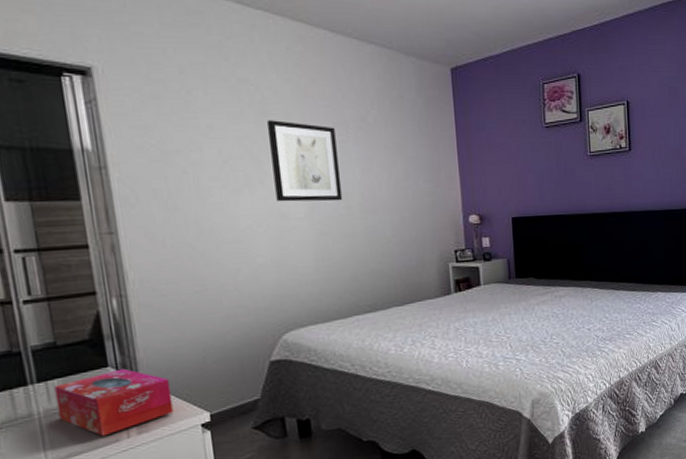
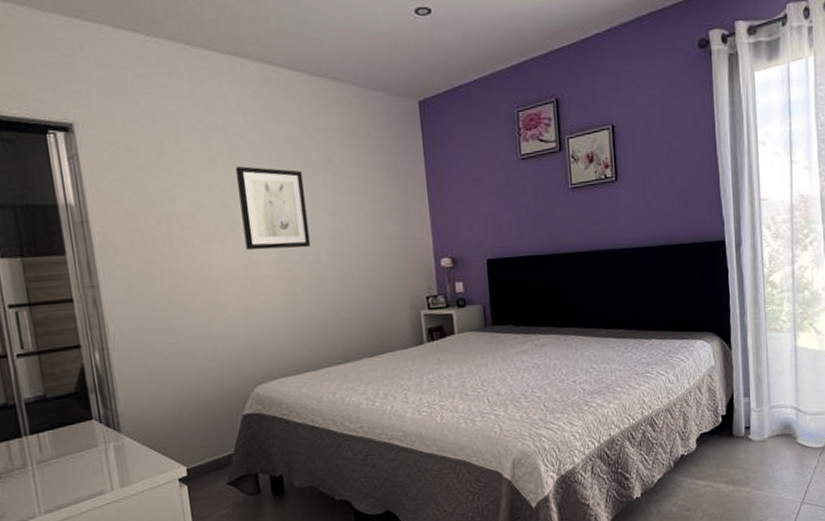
tissue box: present [54,368,174,437] -> none [45,421,153,489]

